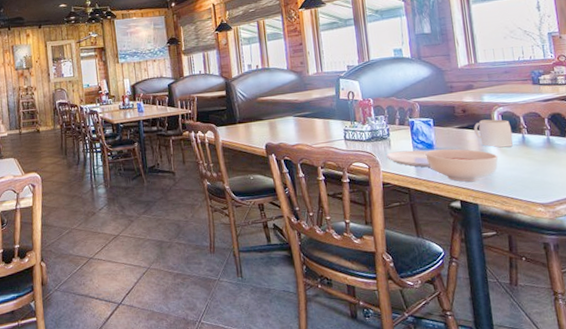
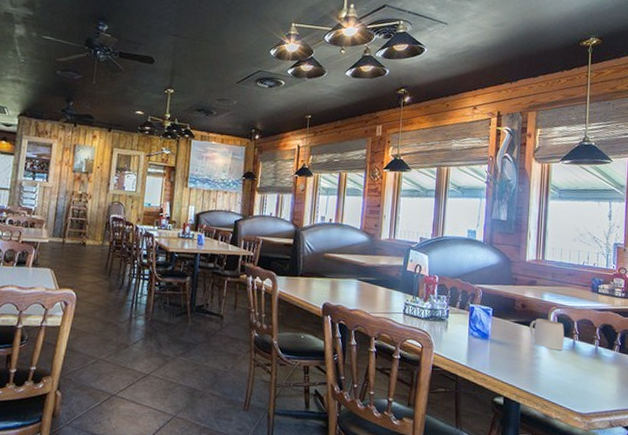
plate: present [386,150,431,168] -> none [441,335,482,357]
bowl: present [425,148,498,182] -> none [479,339,548,380]

